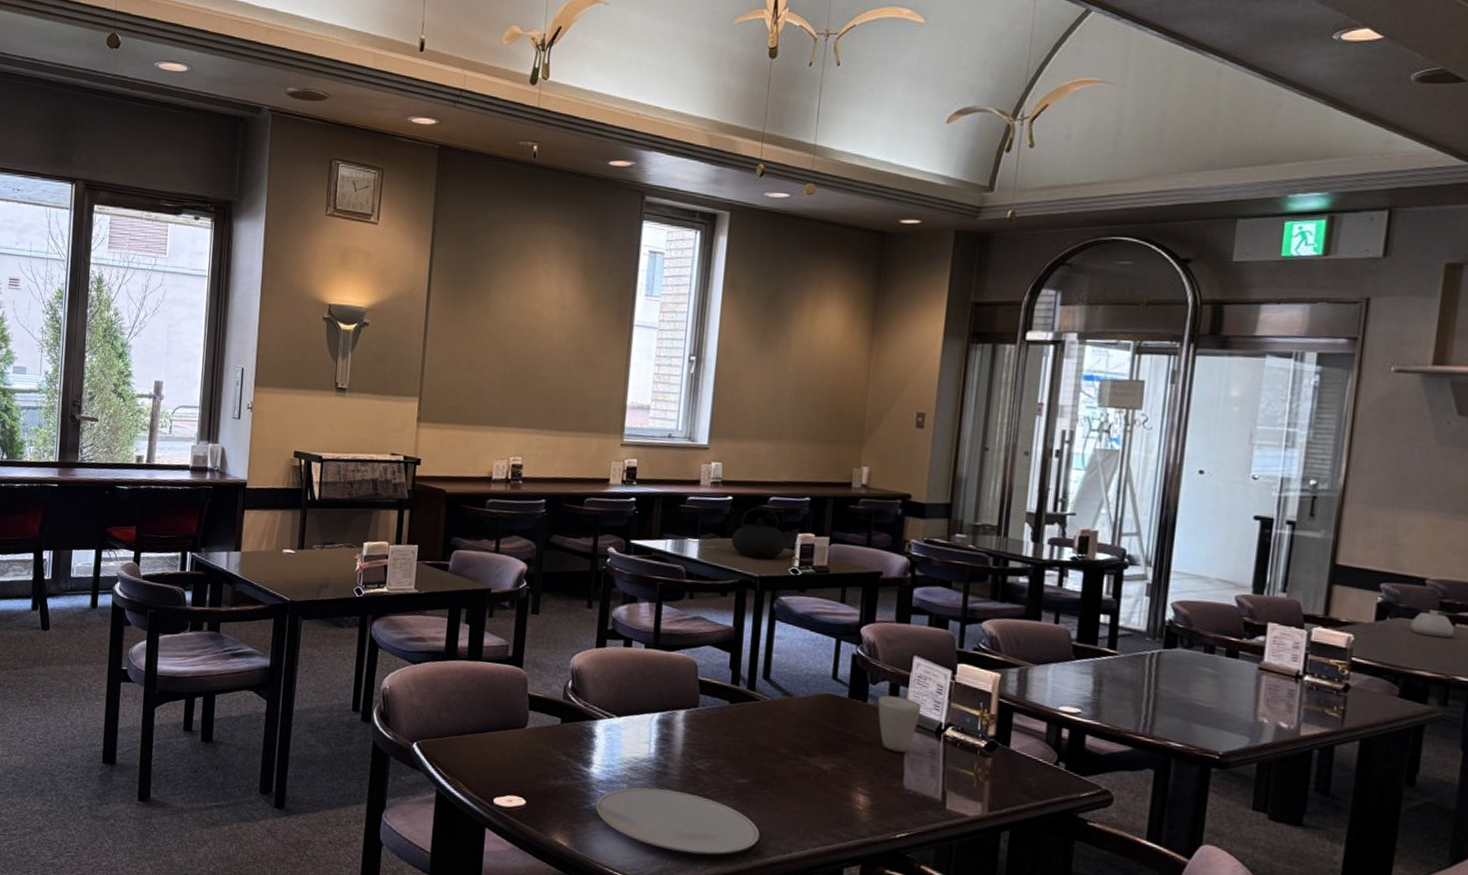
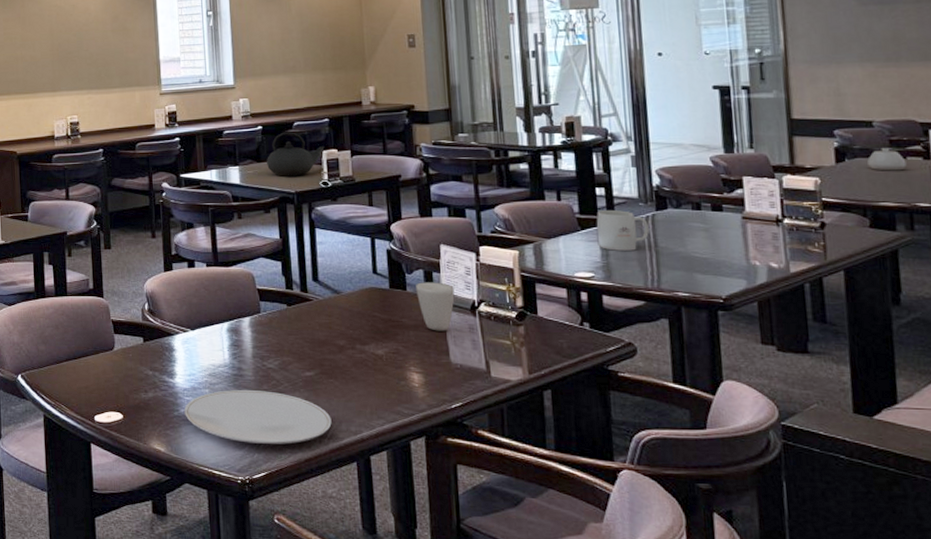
mug: none [1092,640,1152,690] -> present [596,210,649,251]

